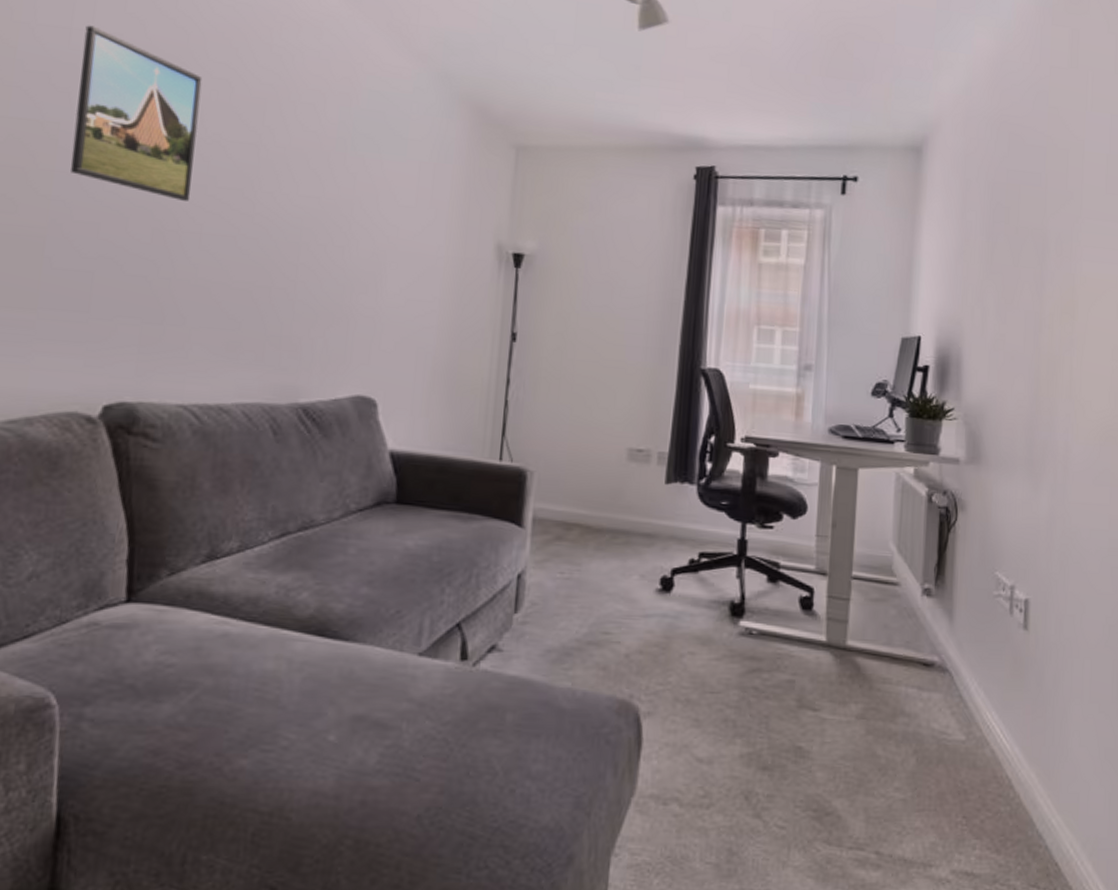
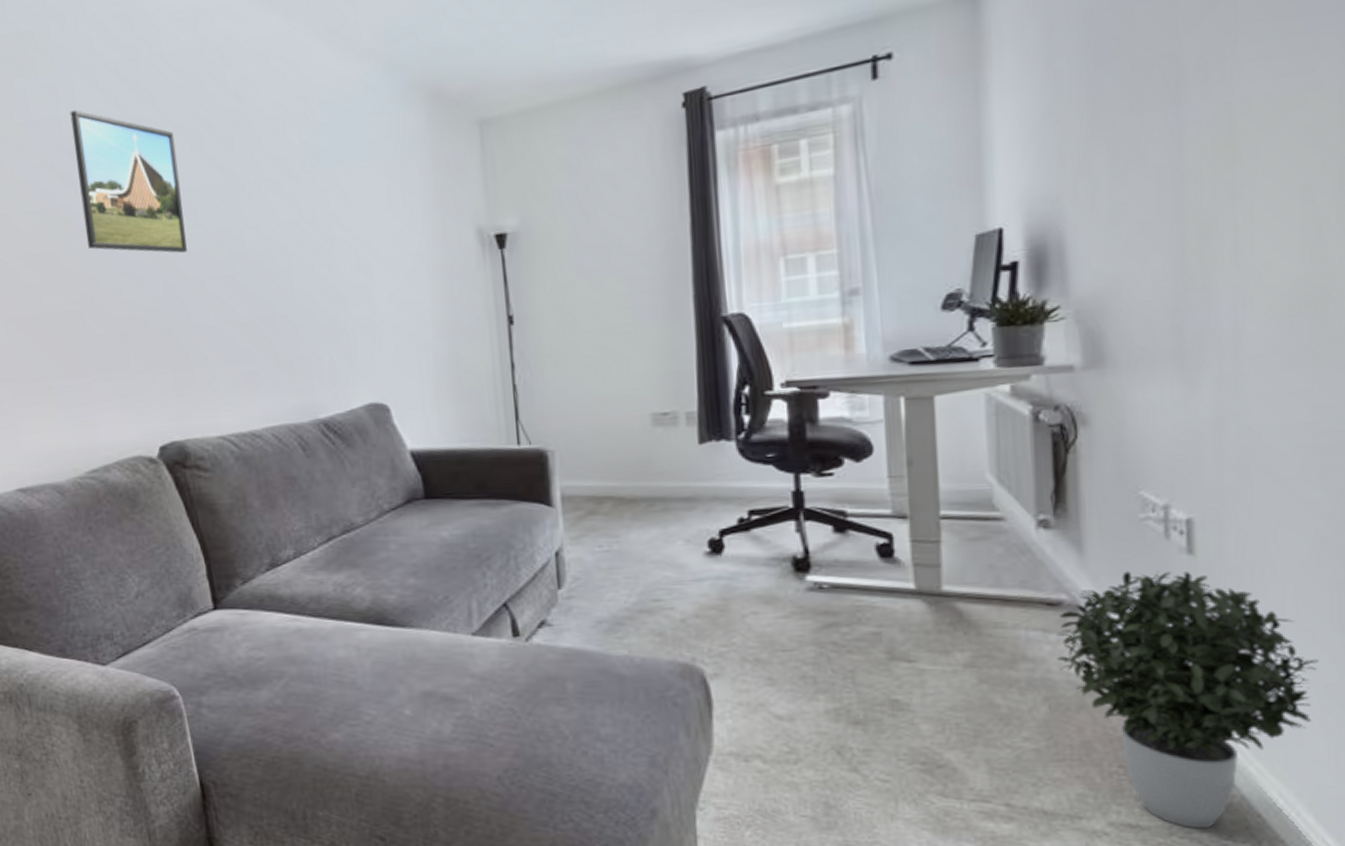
potted plant: none [926,640,1103,875] -> present [1056,571,1319,828]

